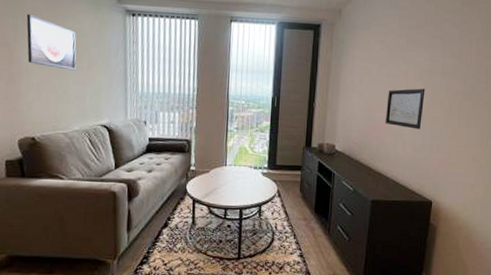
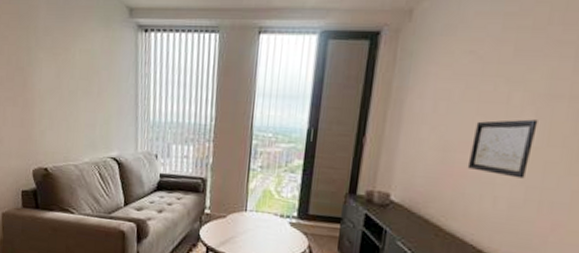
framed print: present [26,14,76,70] -> none [39,35,87,97]

